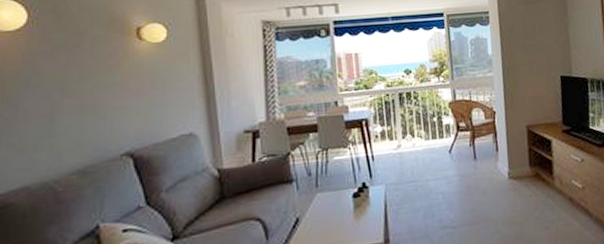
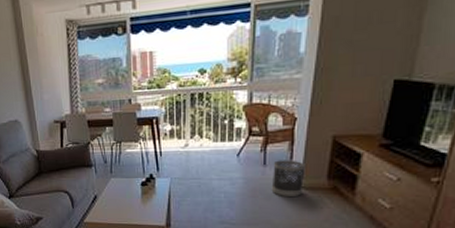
wastebasket: none [483,151,512,190] -> present [271,160,306,198]

